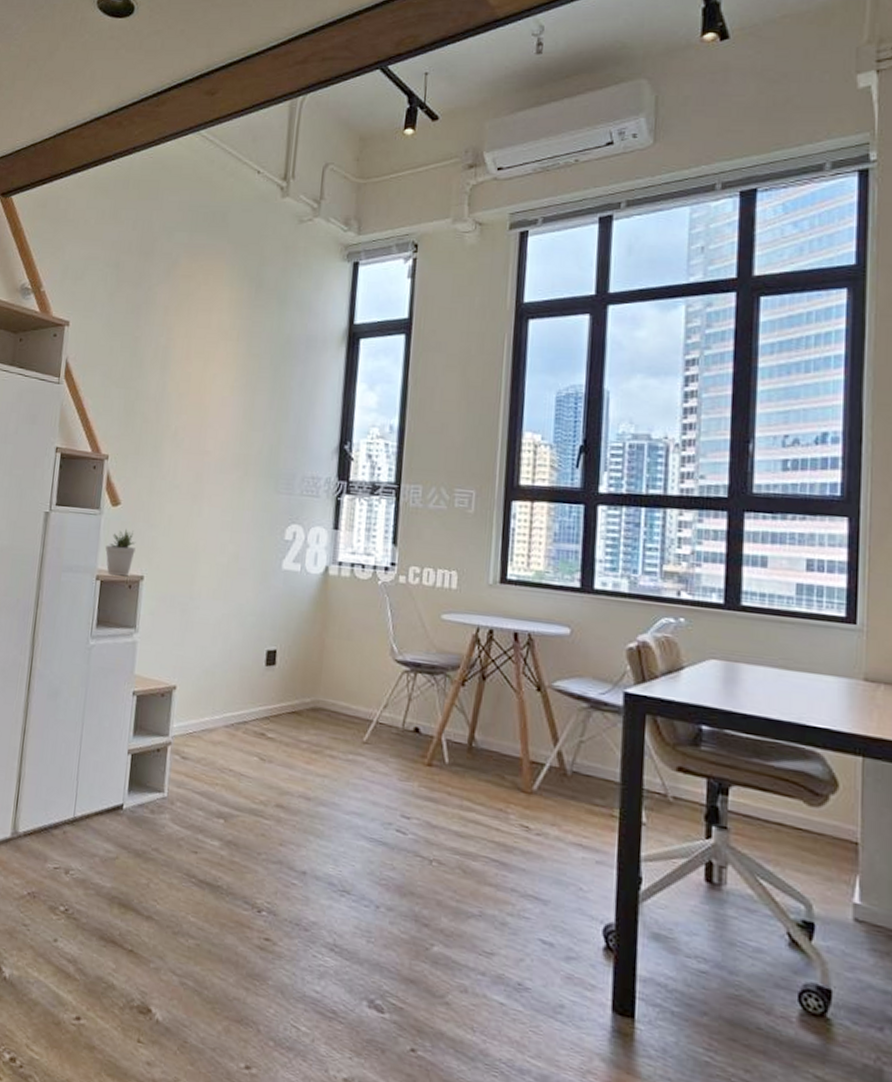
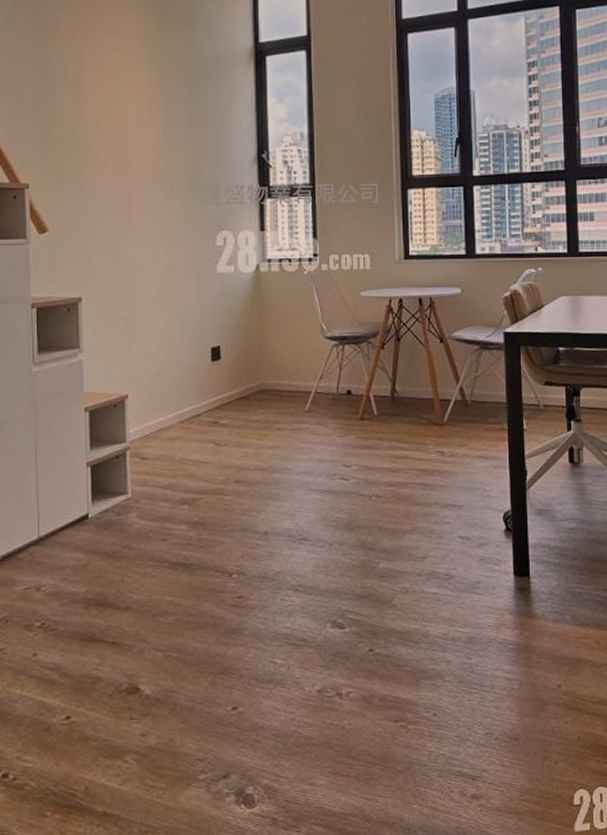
potted plant: present [105,528,136,576] -> none [38,254,70,301]

